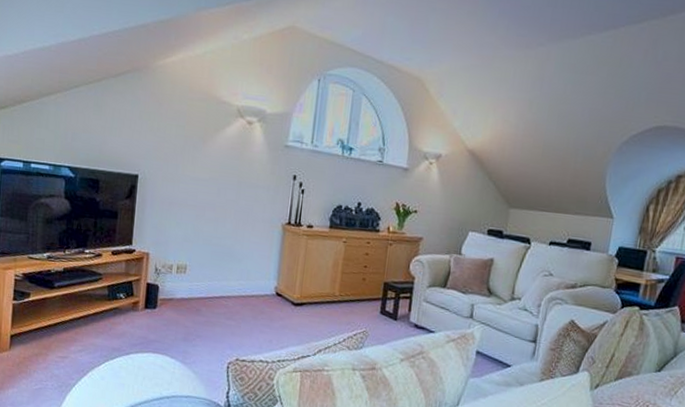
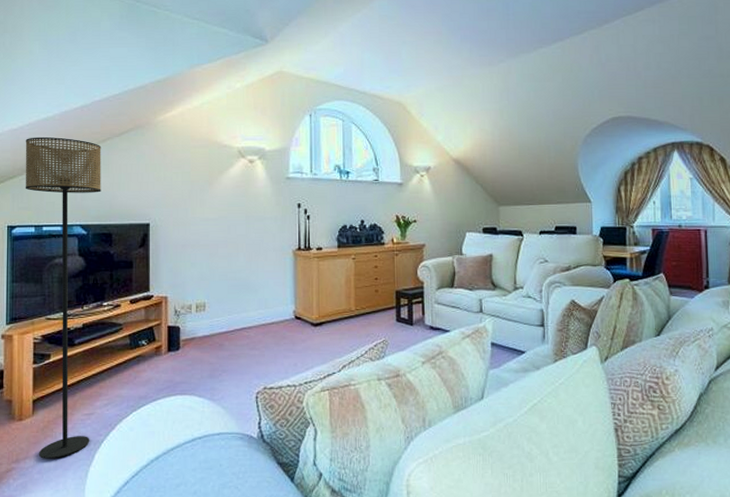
floor lamp: none [13,66,96,394] -> present [25,136,101,459]

